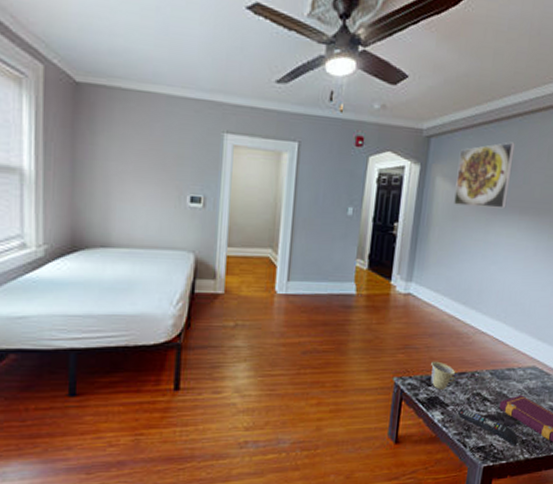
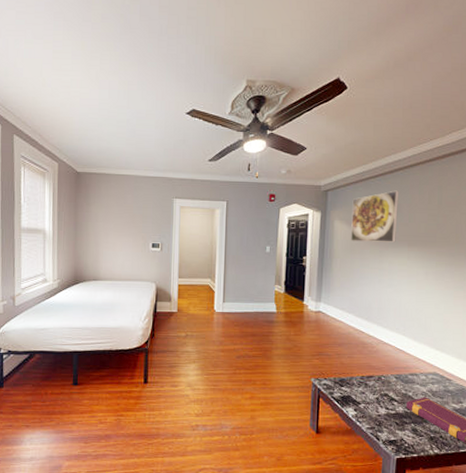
cup: present [431,361,456,390] -> none [342,366,365,390]
remote control: present [457,408,519,446] -> none [368,406,427,442]

